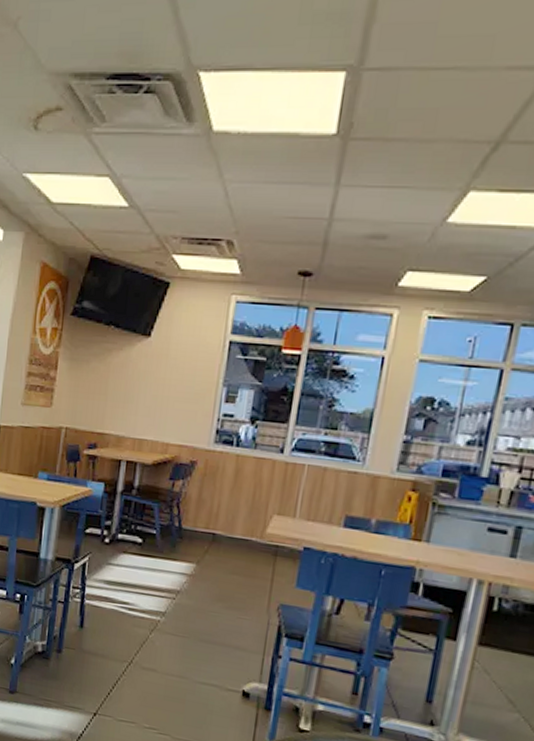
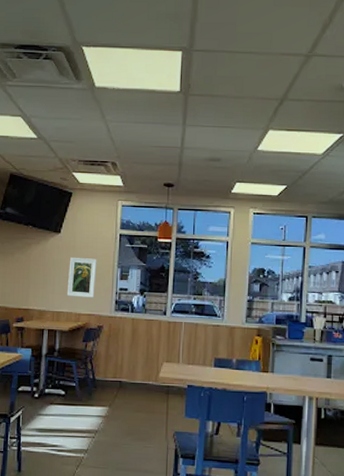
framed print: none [154,370,196,424] -> present [67,258,97,298]

